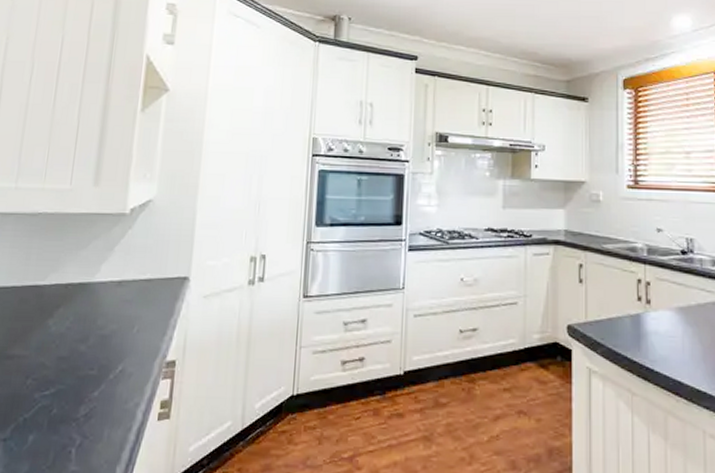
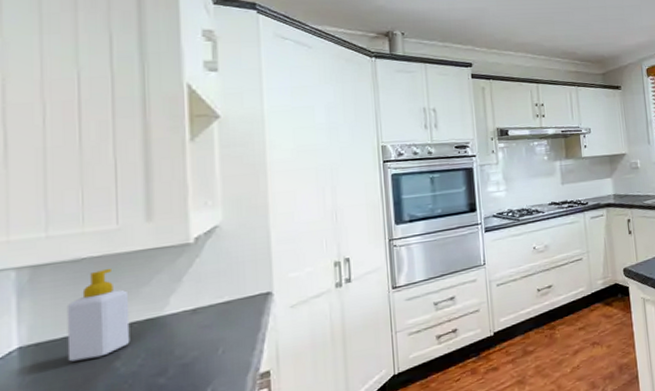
soap bottle: none [13,226,70,312] -> present [66,268,130,362]

